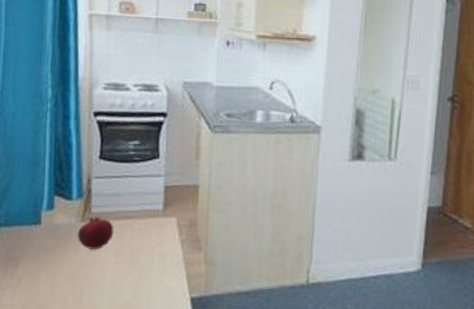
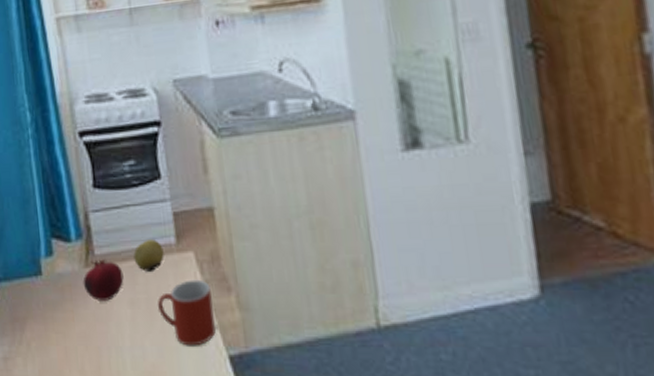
fruit: none [125,205,152,230] -> present [133,239,164,272]
mug: none [138,238,185,289] -> present [157,279,216,346]

